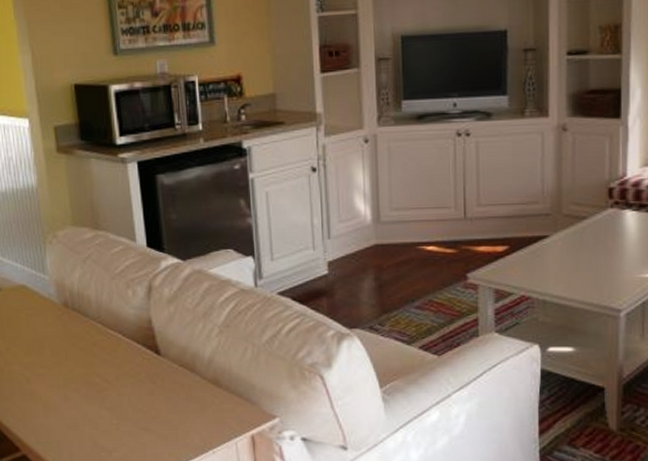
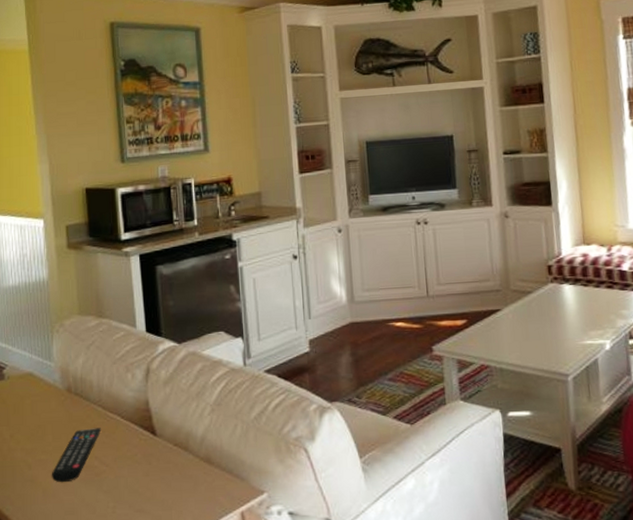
remote control: none [51,345,102,398] -> present [51,428,102,483]

